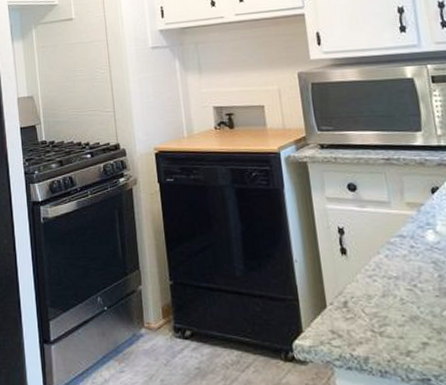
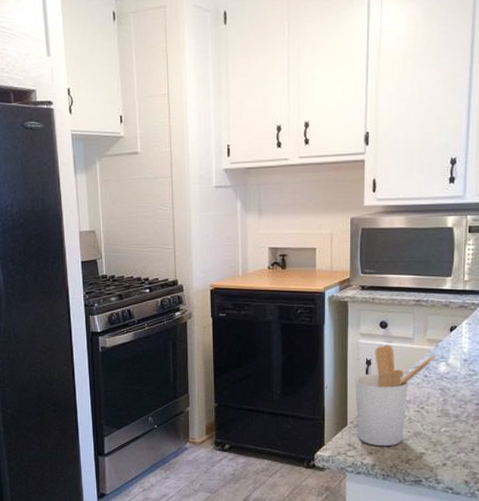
utensil holder: none [328,210,420,334] -> present [355,345,436,447]

